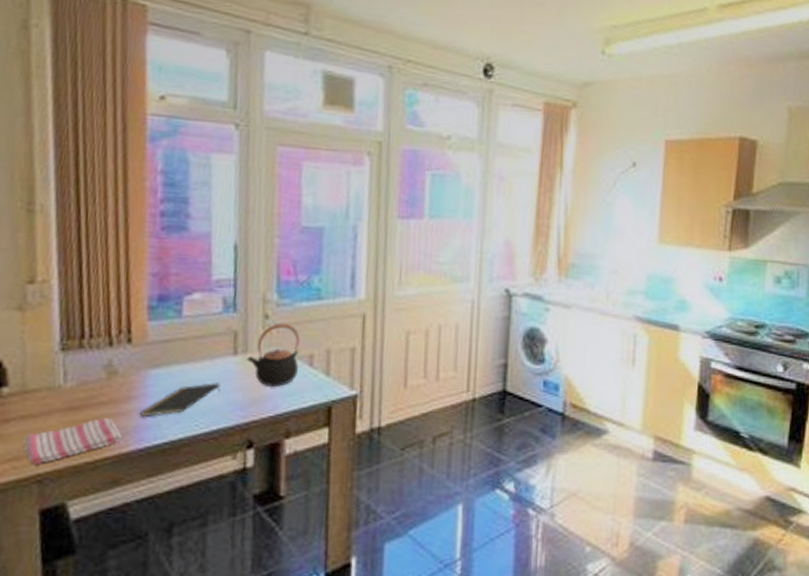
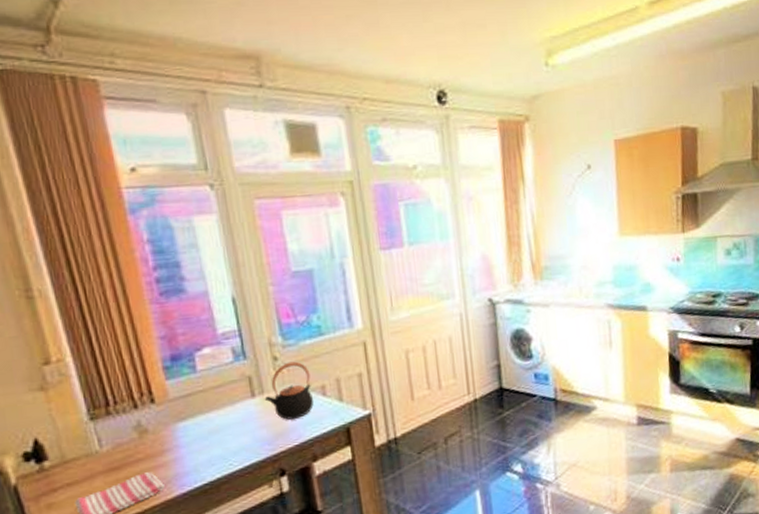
notepad: present [140,383,221,417] -> none [176,424,246,465]

